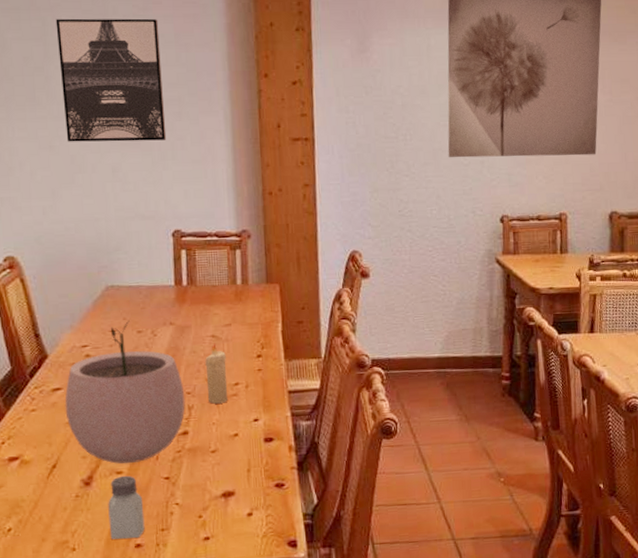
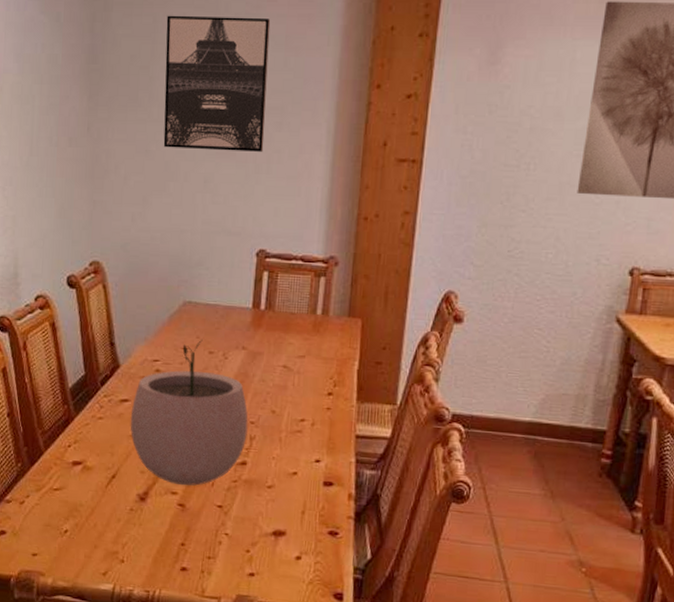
saltshaker: present [108,475,145,539] -> none [158,496,194,562]
candle: present [205,343,228,404] -> none [271,374,295,439]

